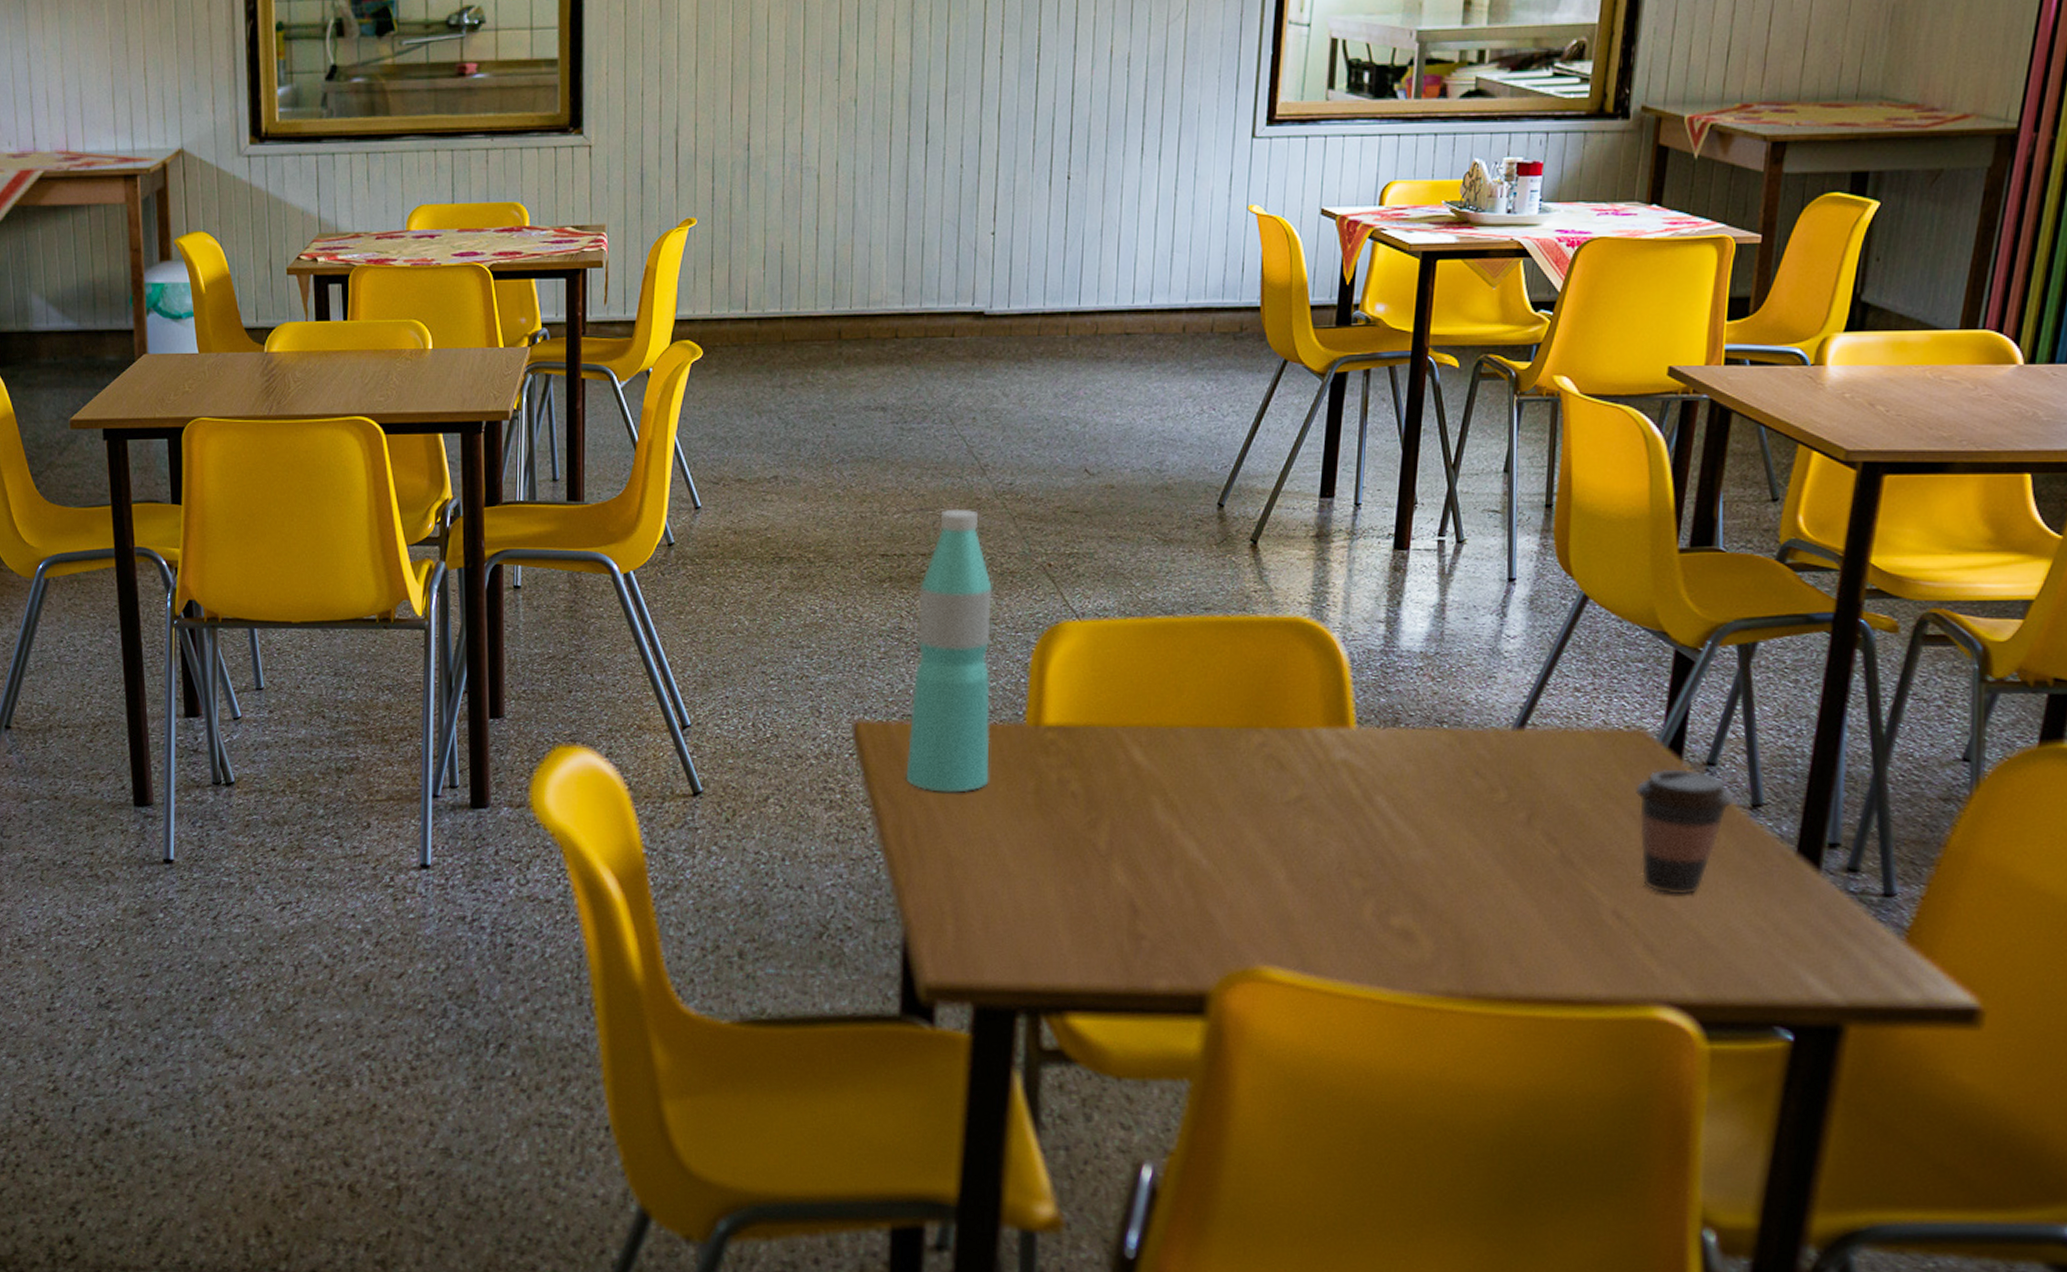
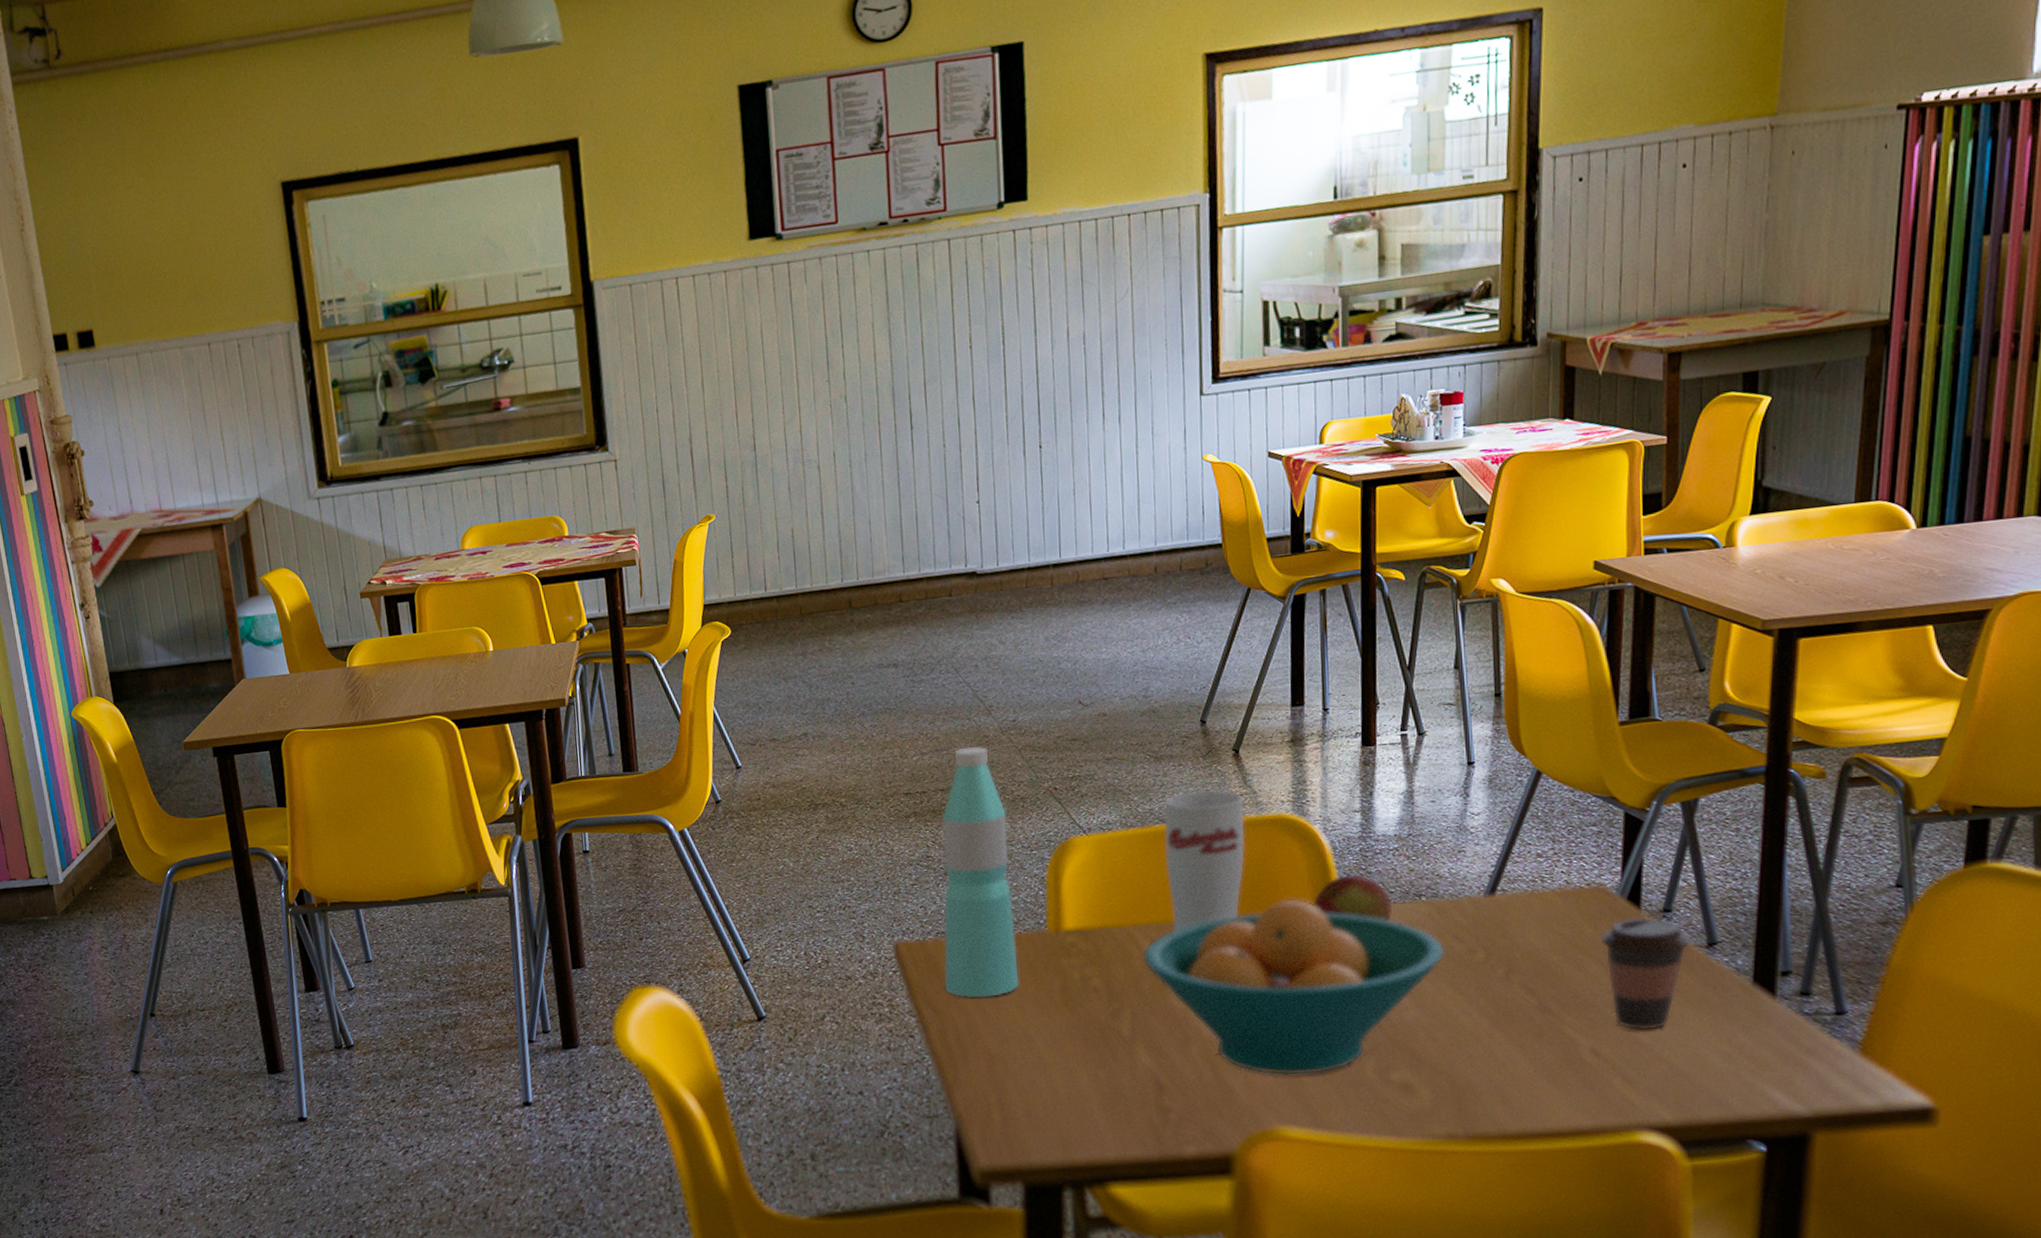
fruit bowl: none [1129,711,1464,912] -> present [1142,898,1445,1076]
cup: none [1163,583,1257,737] -> present [1164,790,1245,931]
apple: none [1322,692,1411,747] -> present [1312,874,1393,921]

